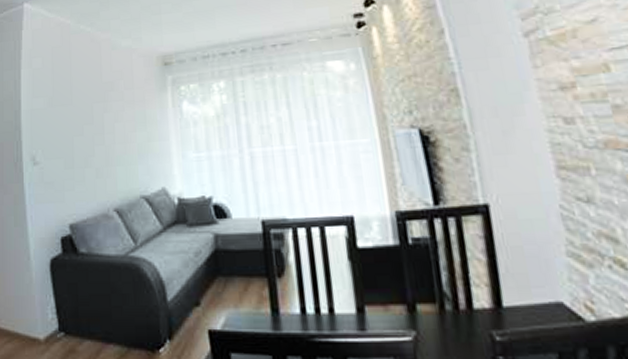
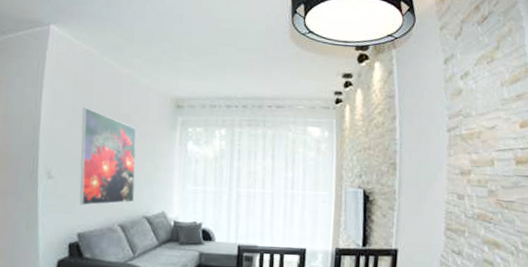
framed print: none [62,81,128,191] -> present [79,107,137,206]

